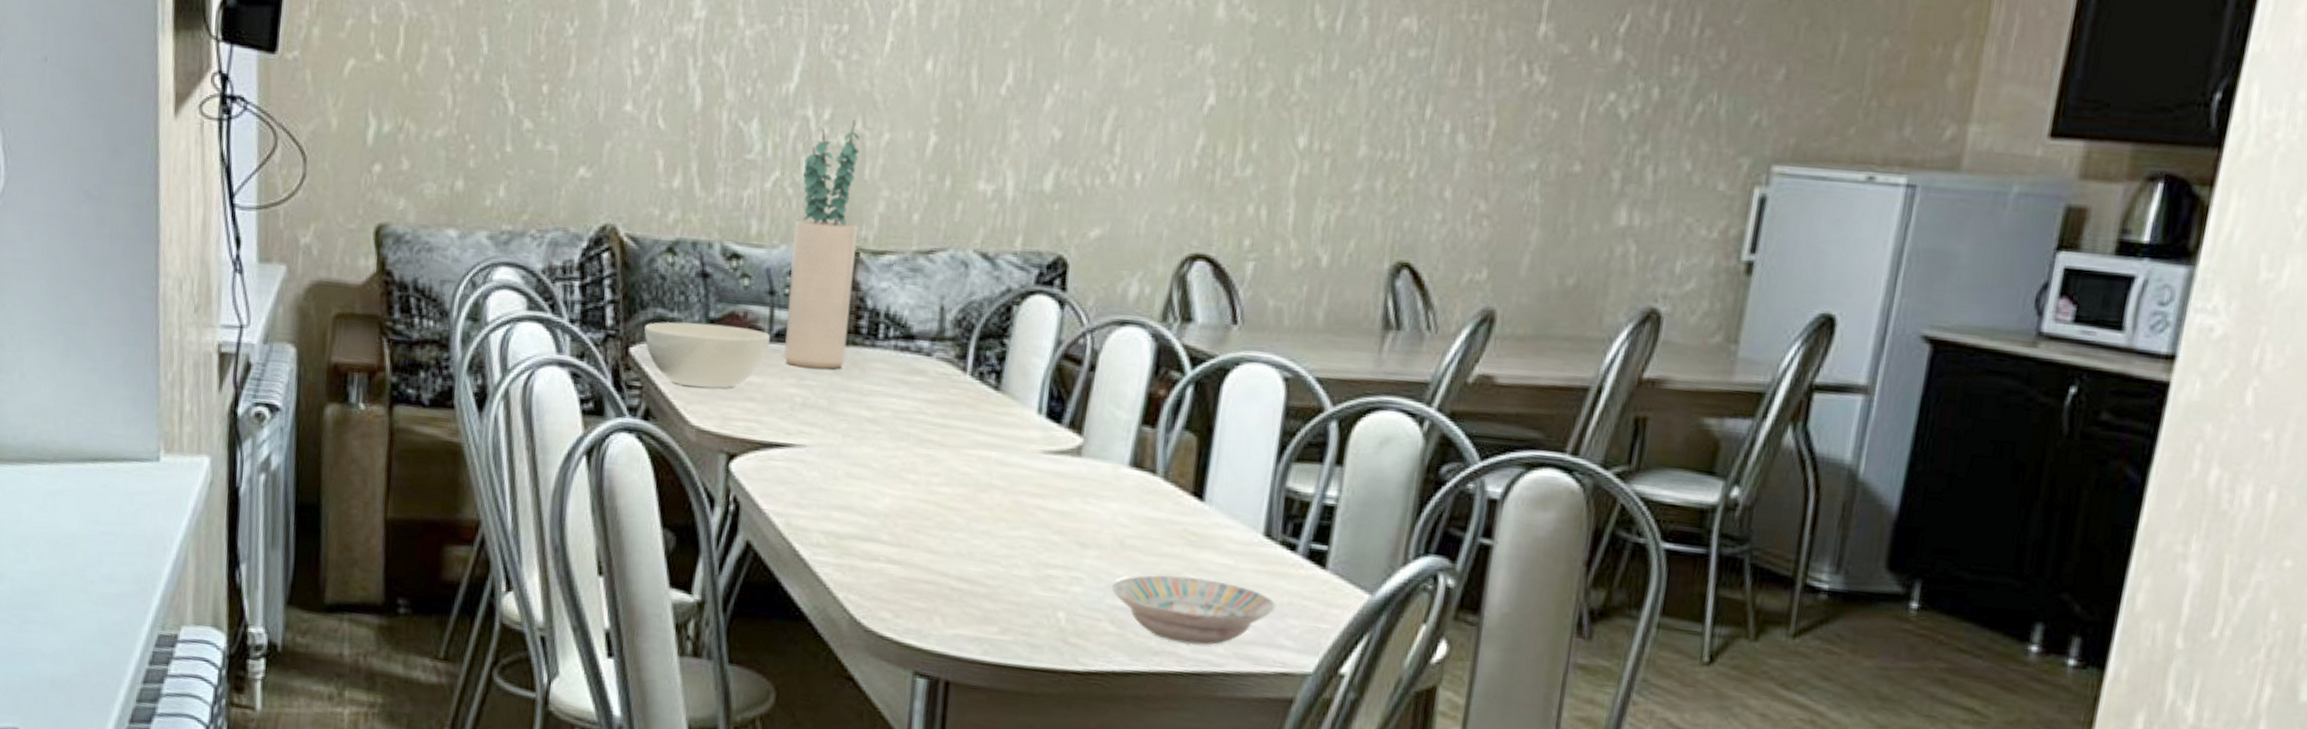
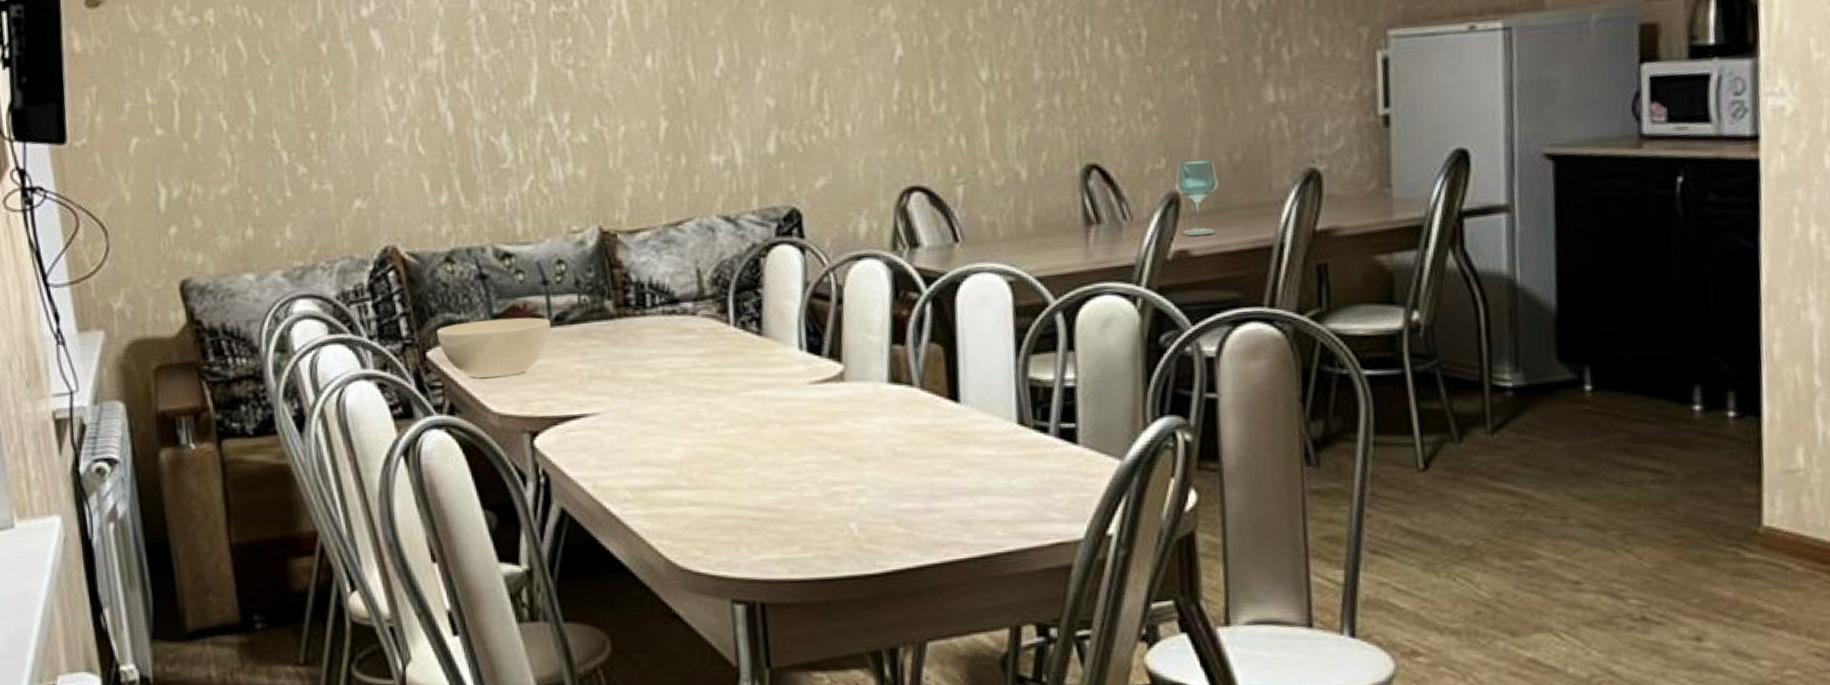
vase: present [784,119,860,369] -> none [554,118,621,344]
bowl: present [1111,575,1276,645] -> none [892,471,1041,532]
wine glass: none [1489,275,1543,363] -> present [1175,159,1218,236]

